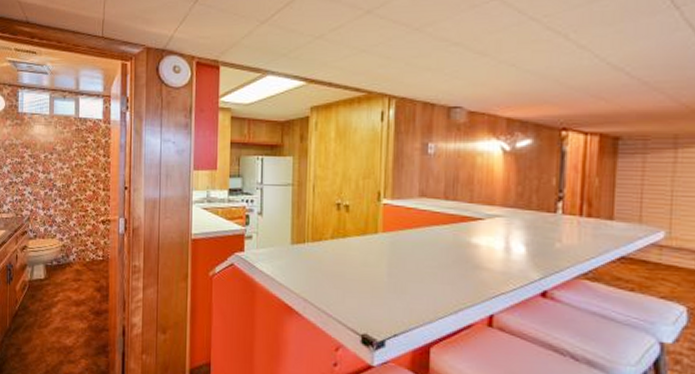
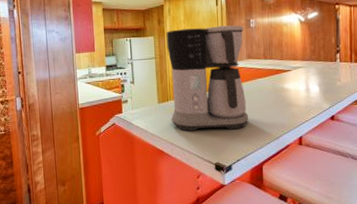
coffee maker: none [306,149,418,293] -> present [166,25,249,131]

